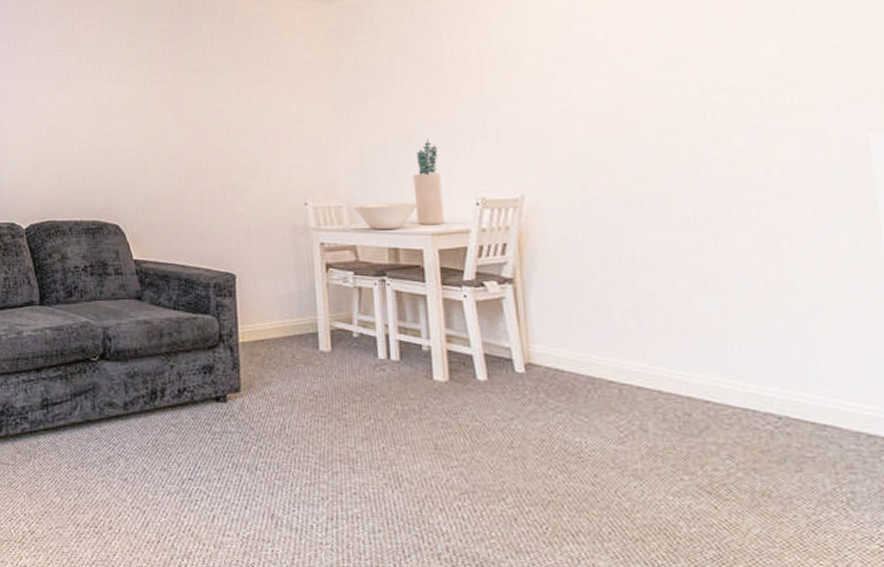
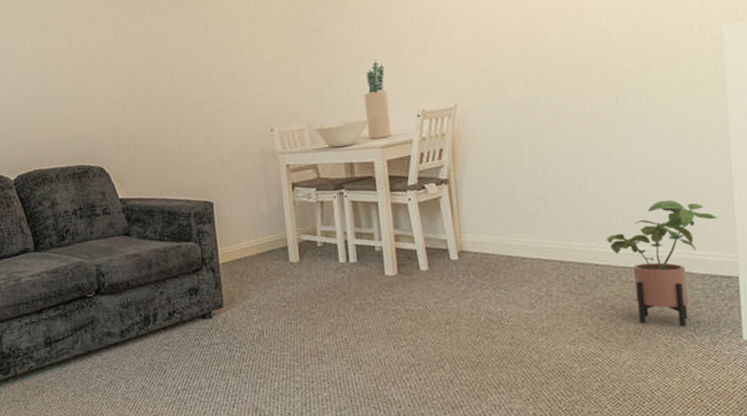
house plant: none [719,333,875,496] -> present [606,199,718,327]

